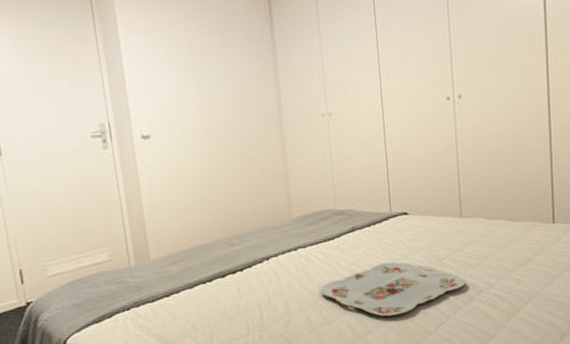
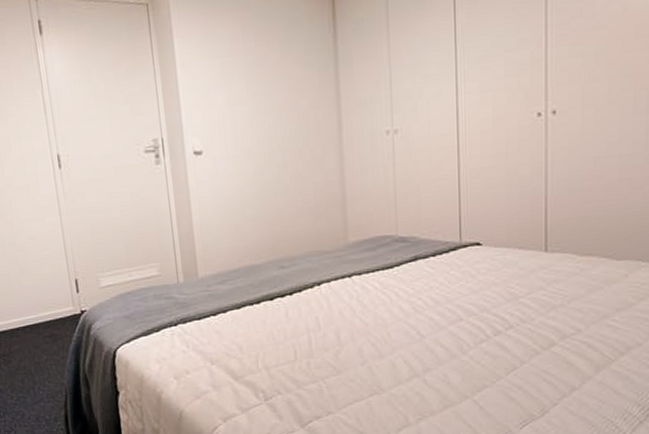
serving tray: present [320,262,466,317] -> none [375,296,547,355]

